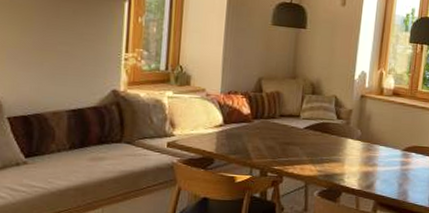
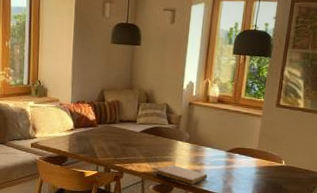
notebook: none [322,166,381,189] -> present [156,164,208,185]

